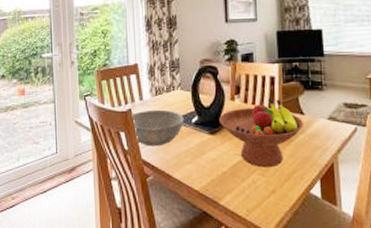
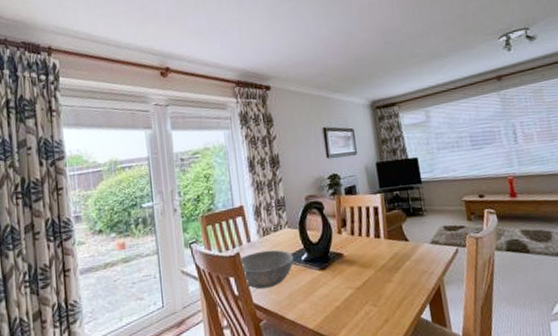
fruit bowl: present [219,98,303,168] -> none [328,228,409,298]

